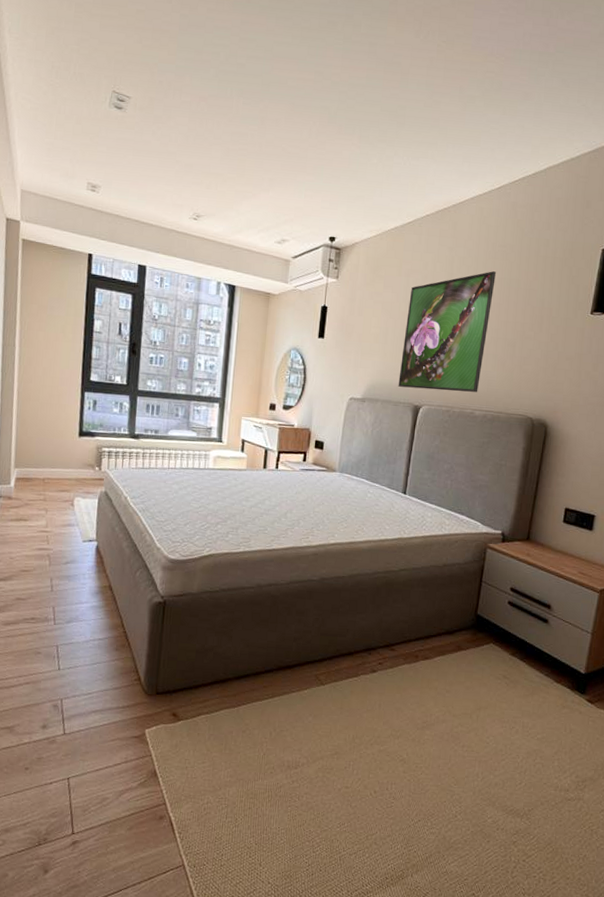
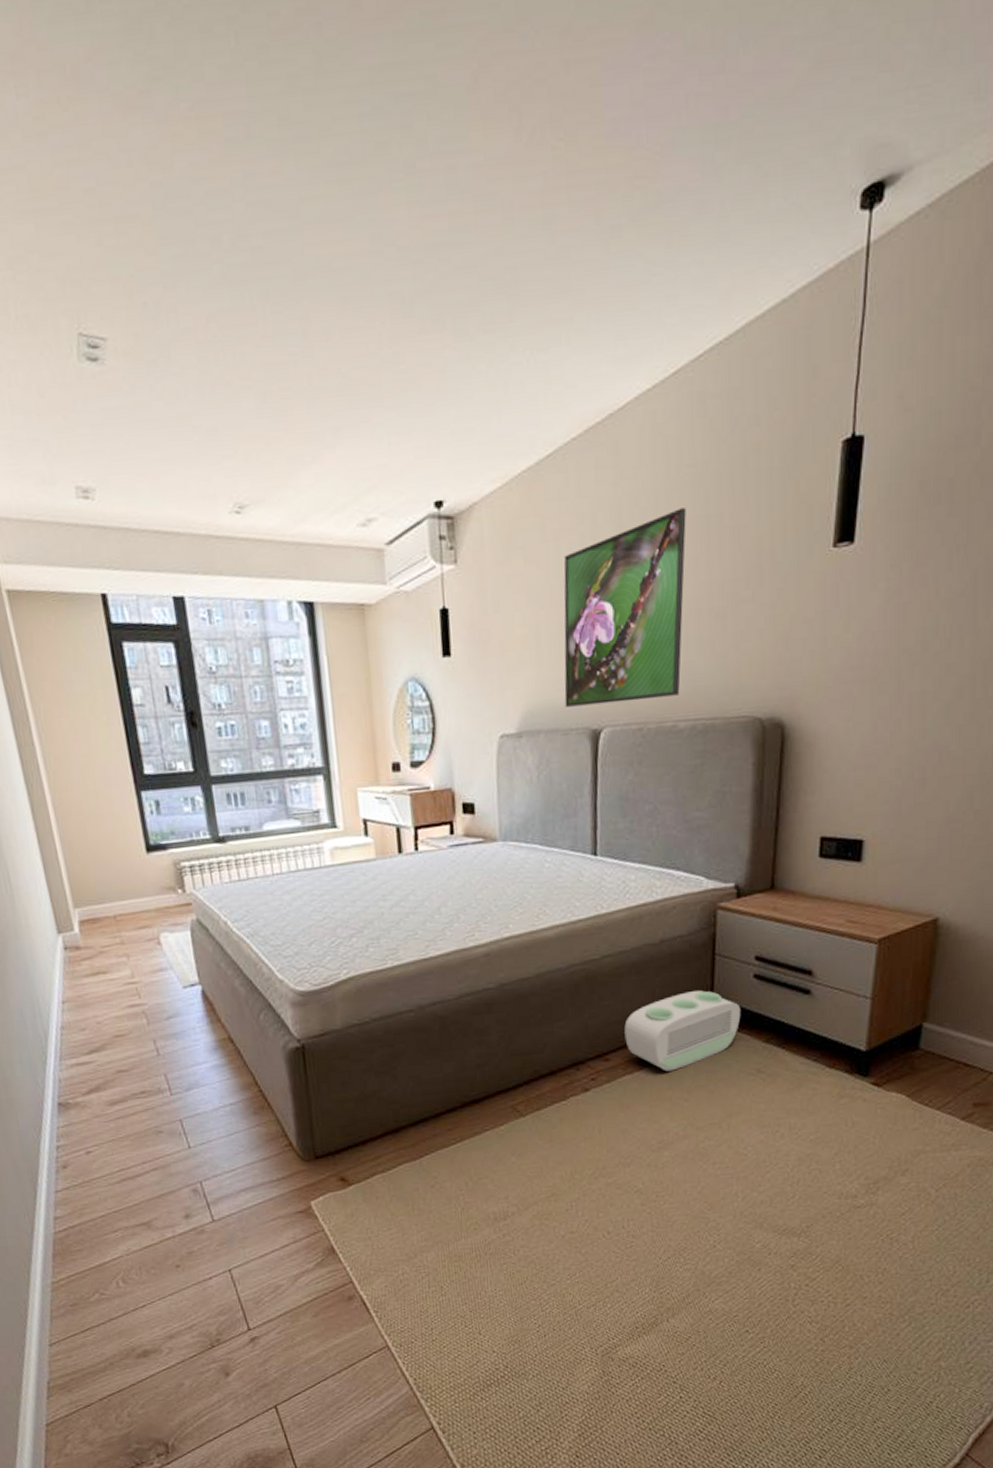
air purifier: none [408,606,496,667] -> present [624,990,741,1071]

